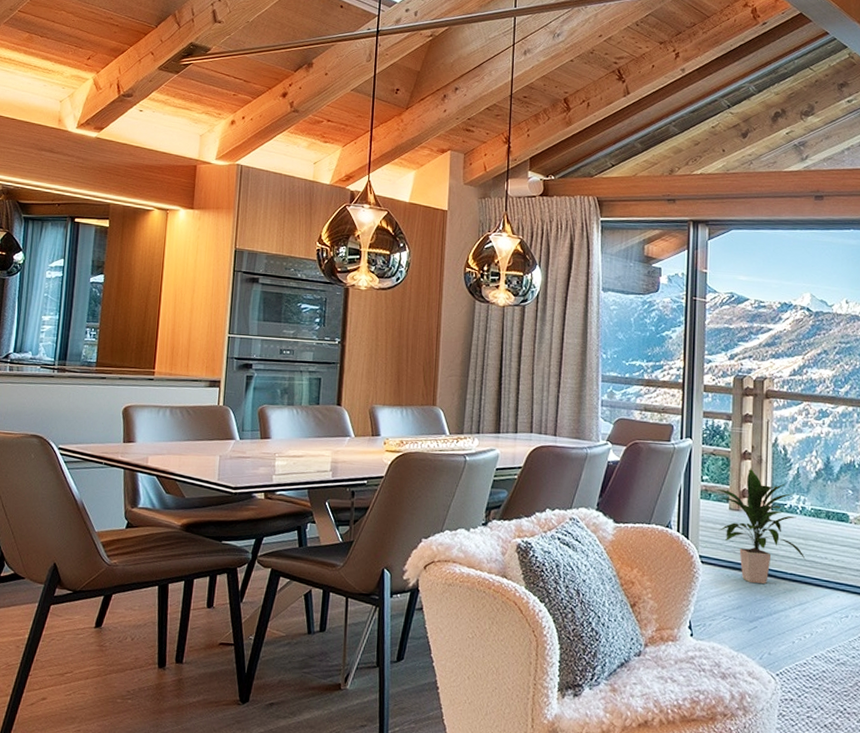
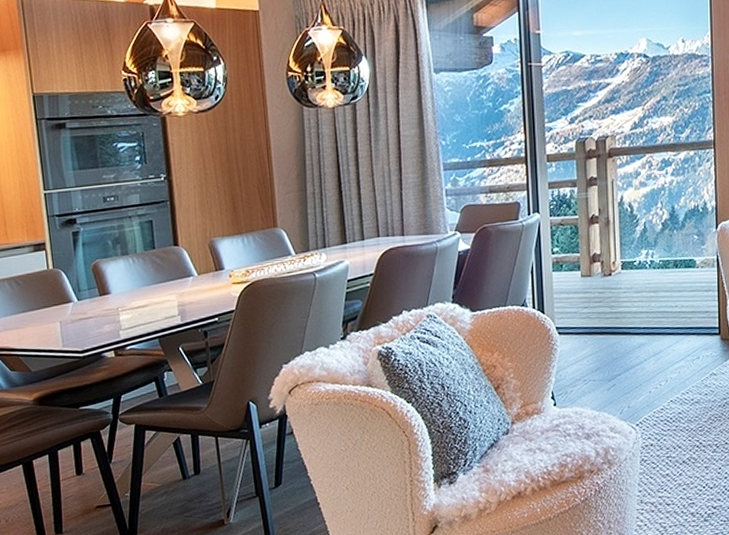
indoor plant: present [715,468,806,584] -> none [566,231,657,344]

